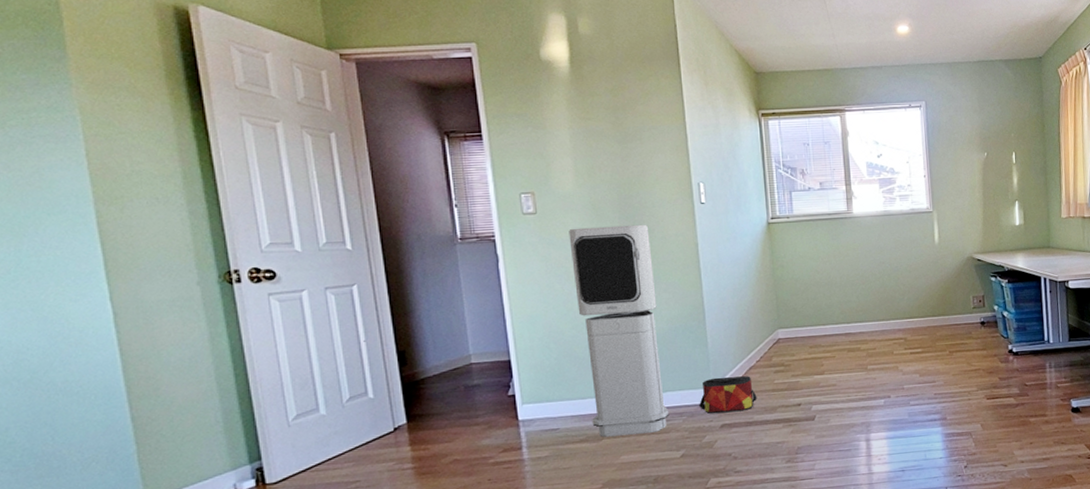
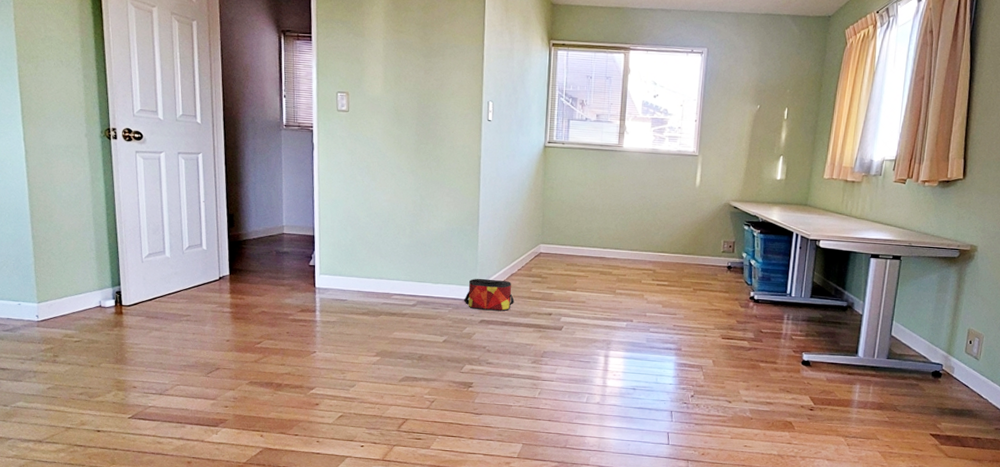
air purifier: present [569,224,670,437] -> none [373,128,441,317]

